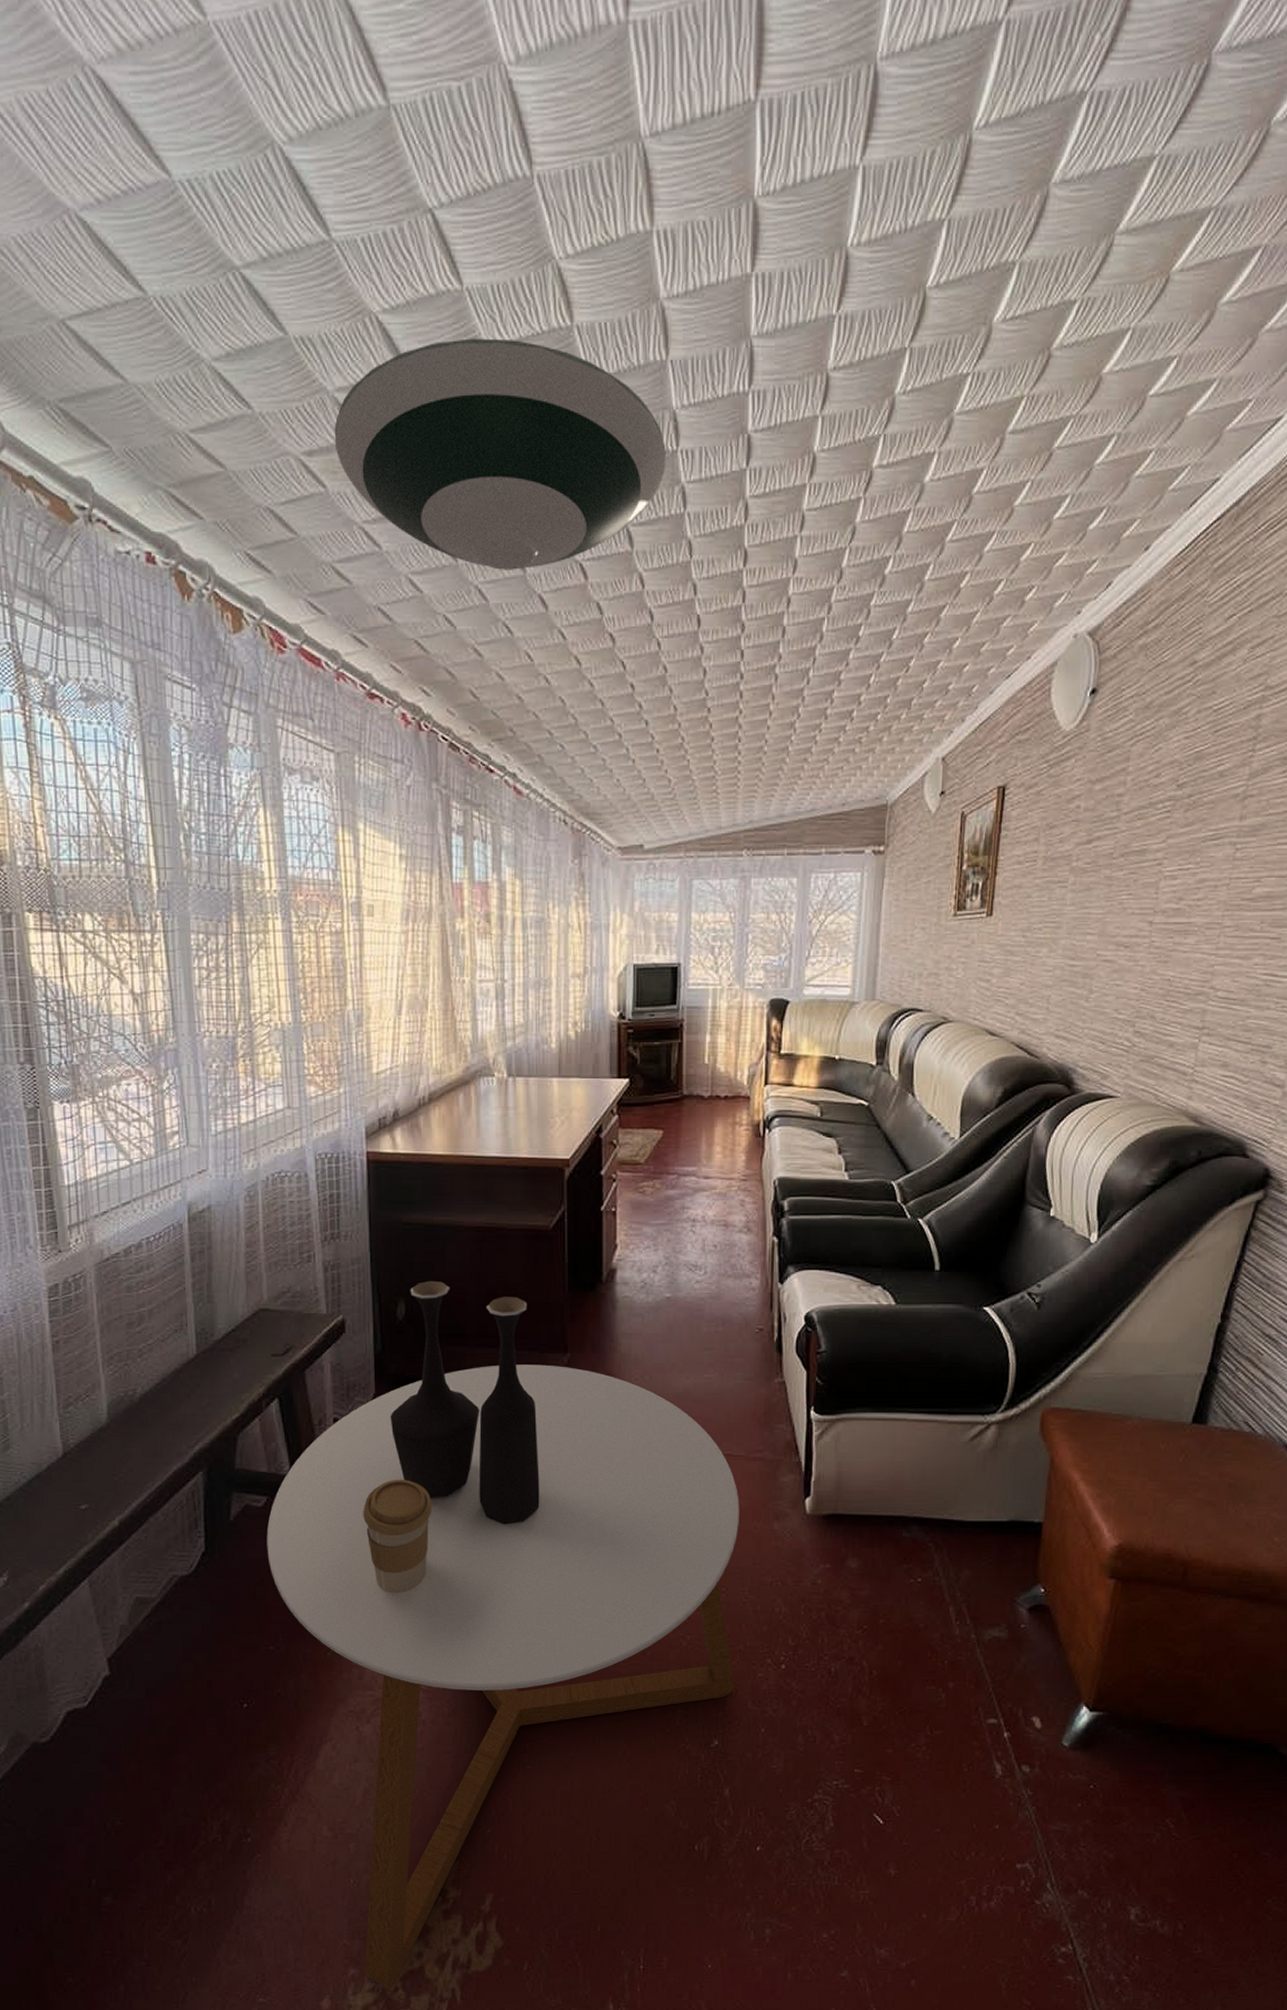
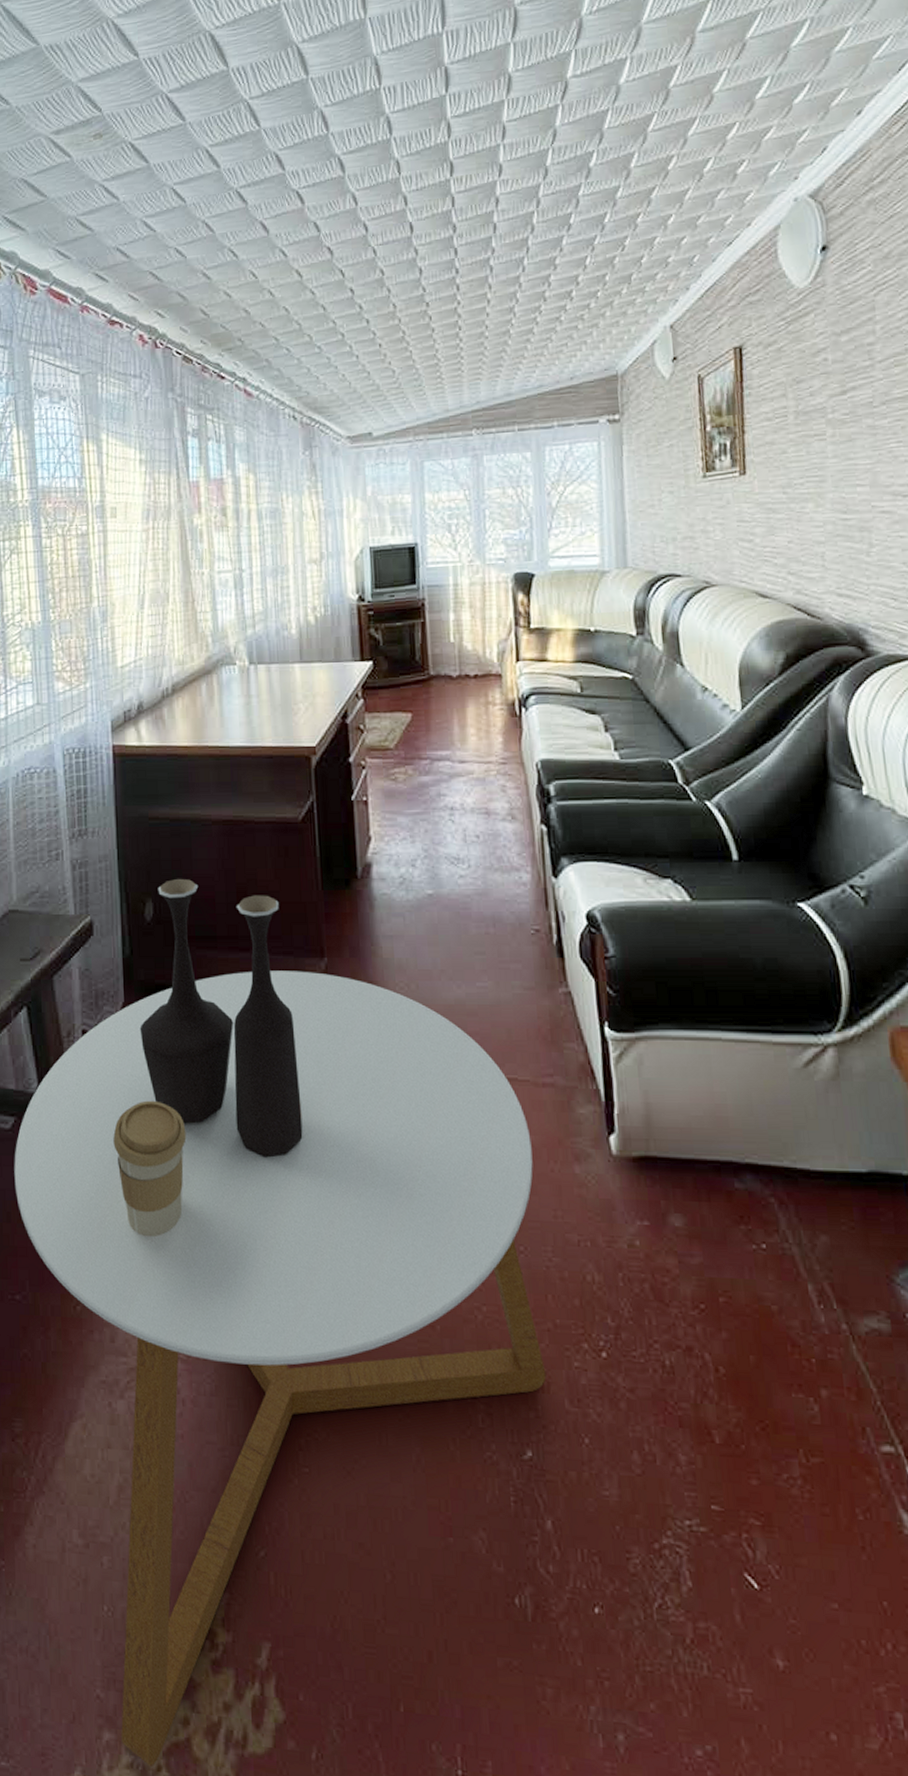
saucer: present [334,338,666,570] -> none [78,21,371,206]

